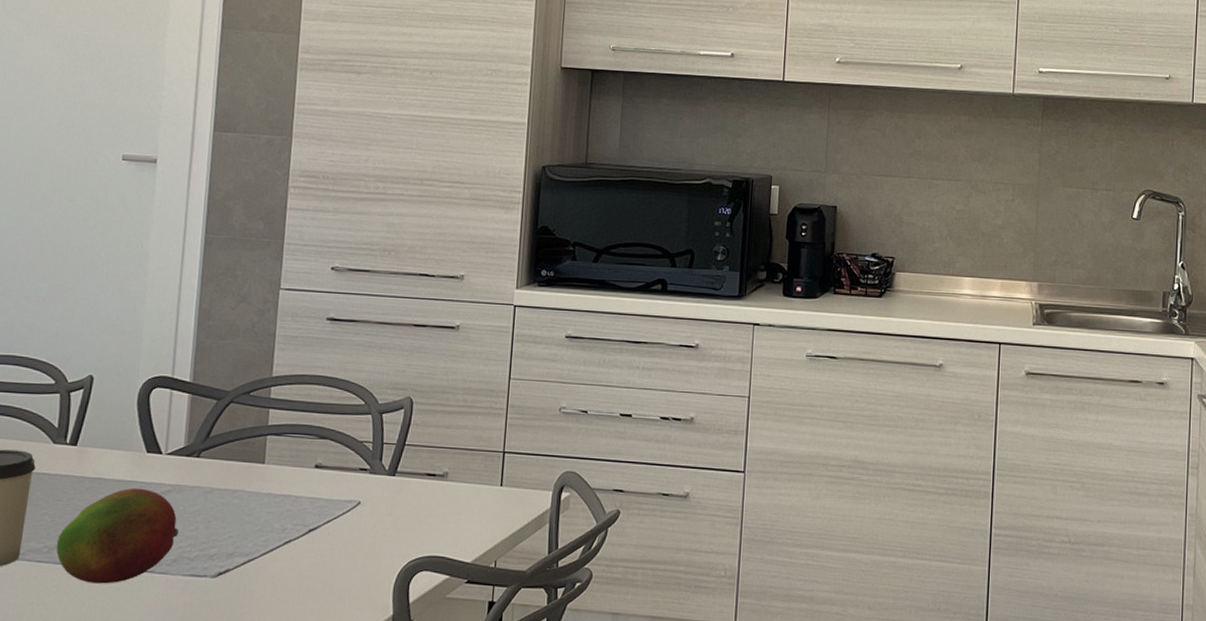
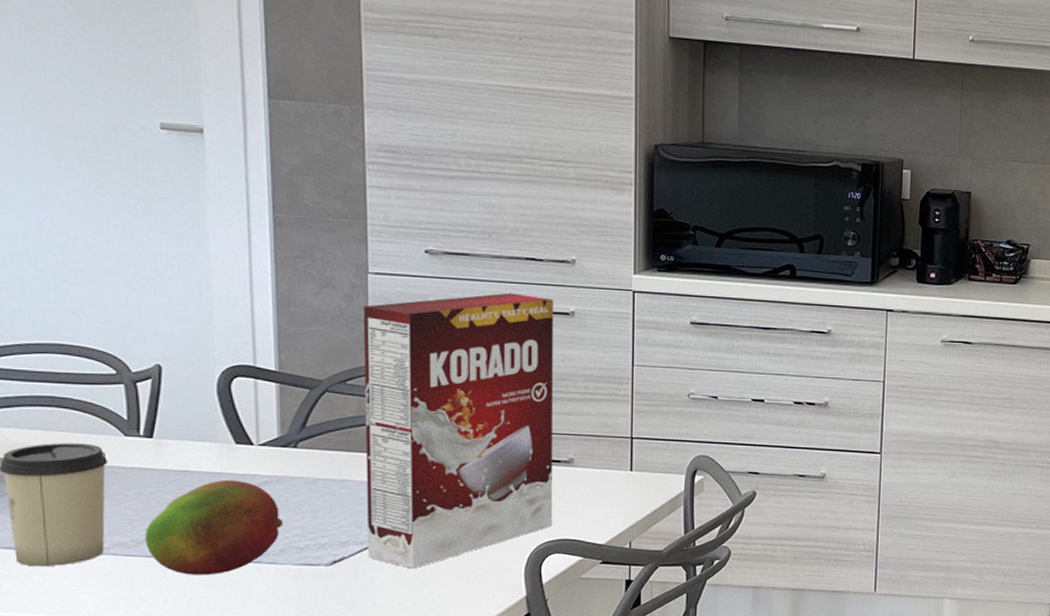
cereal box: none [251,307,441,583] -> present [364,293,554,569]

